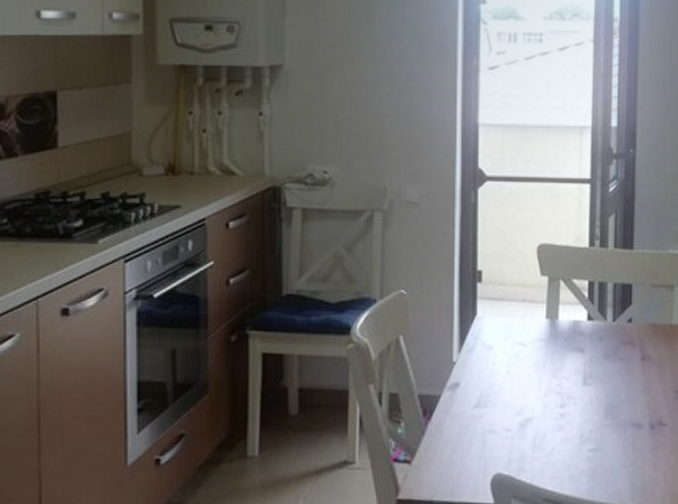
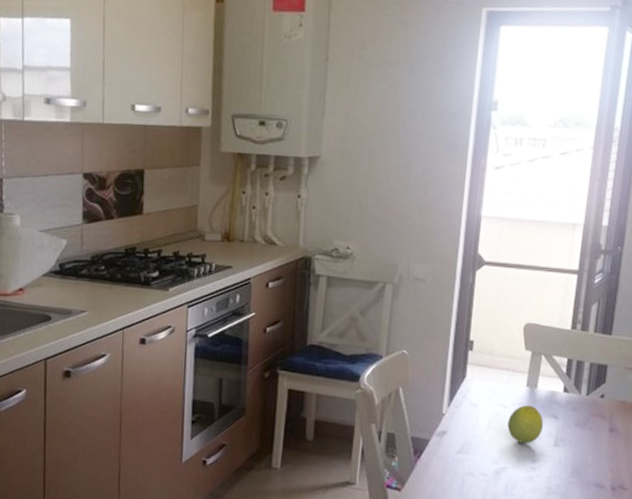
fruit: none [529,339,570,387] -> present [507,405,544,444]

